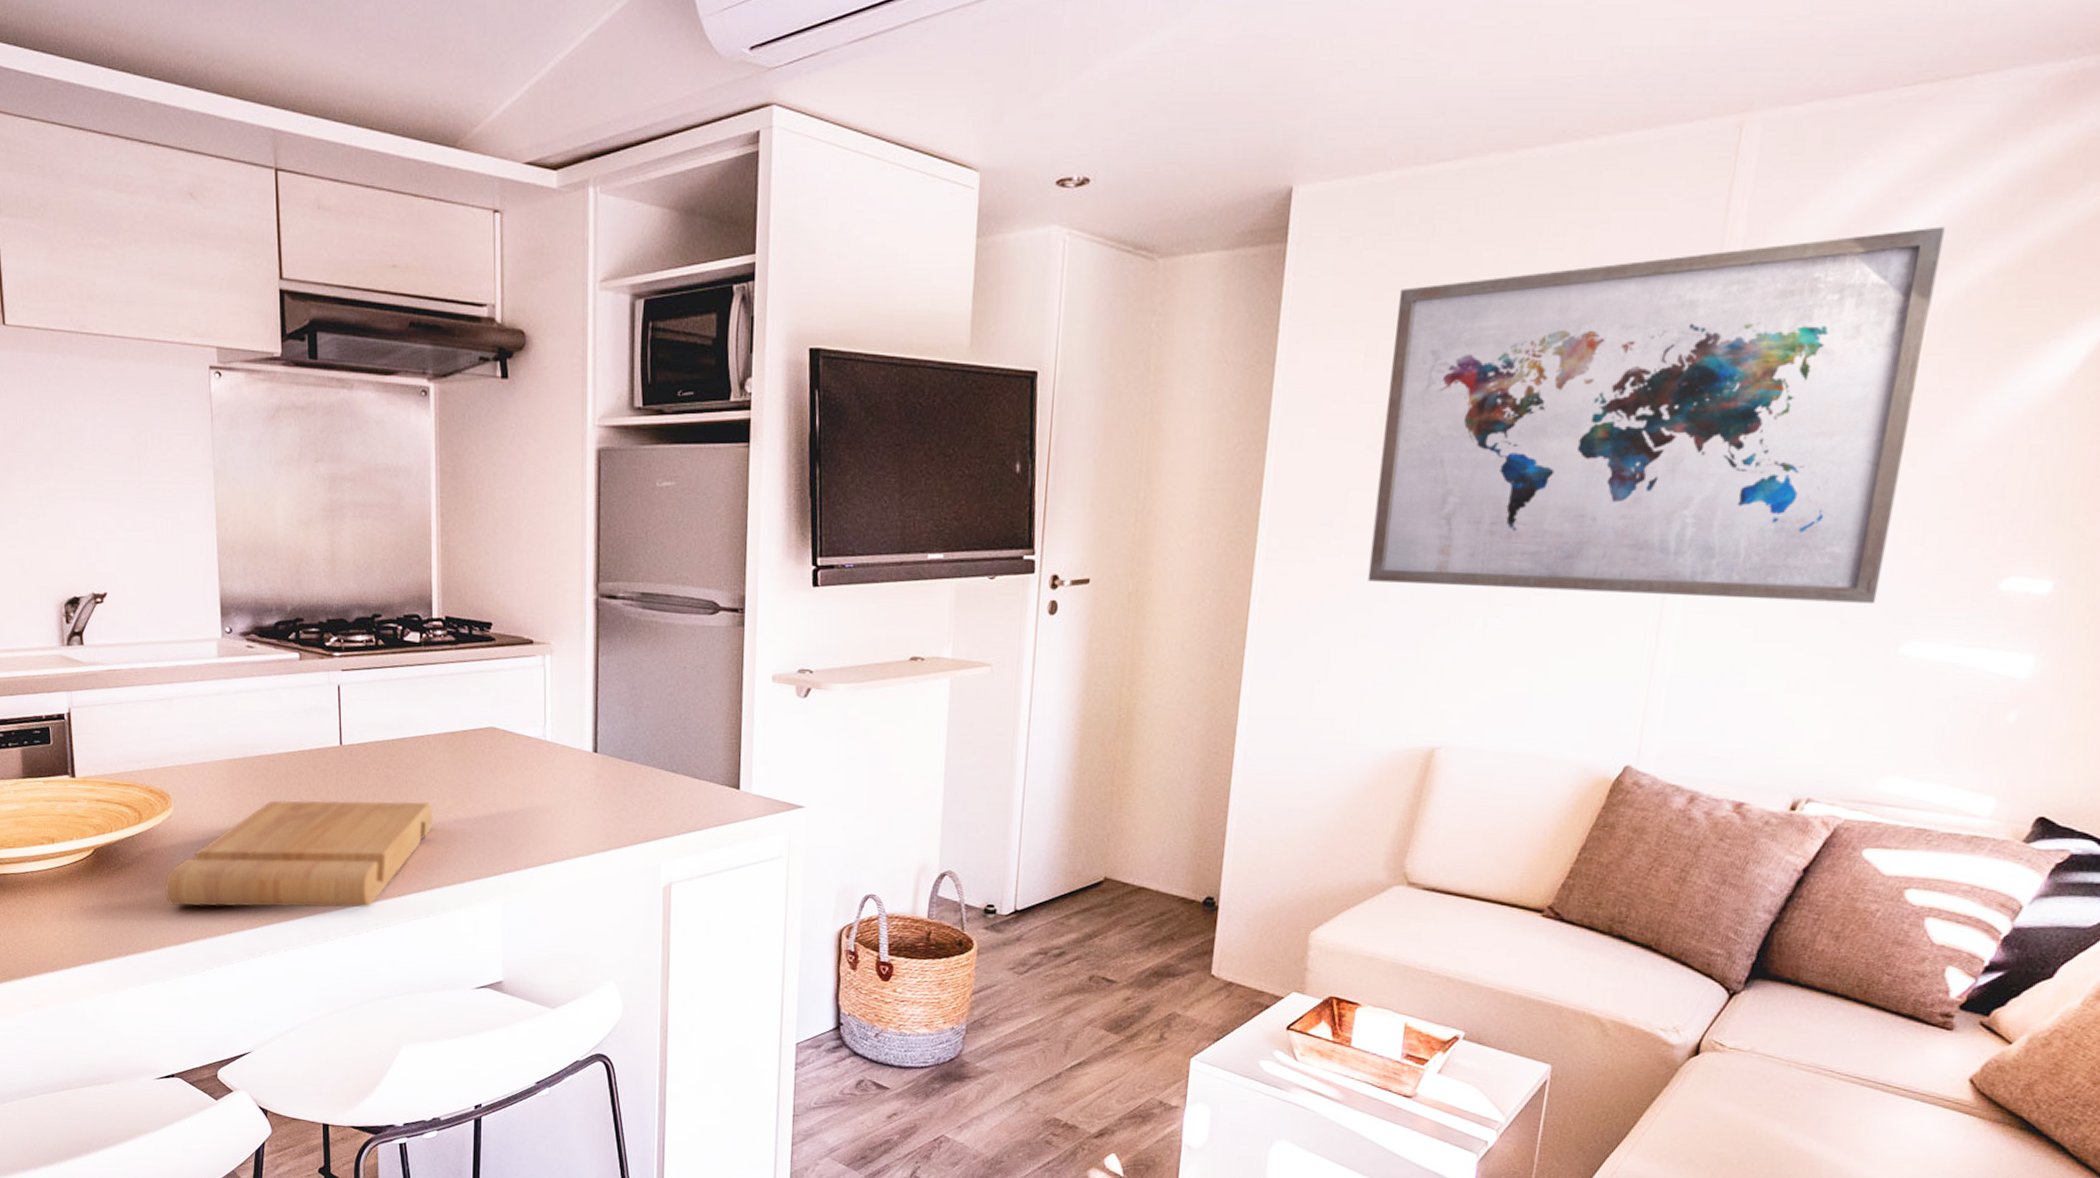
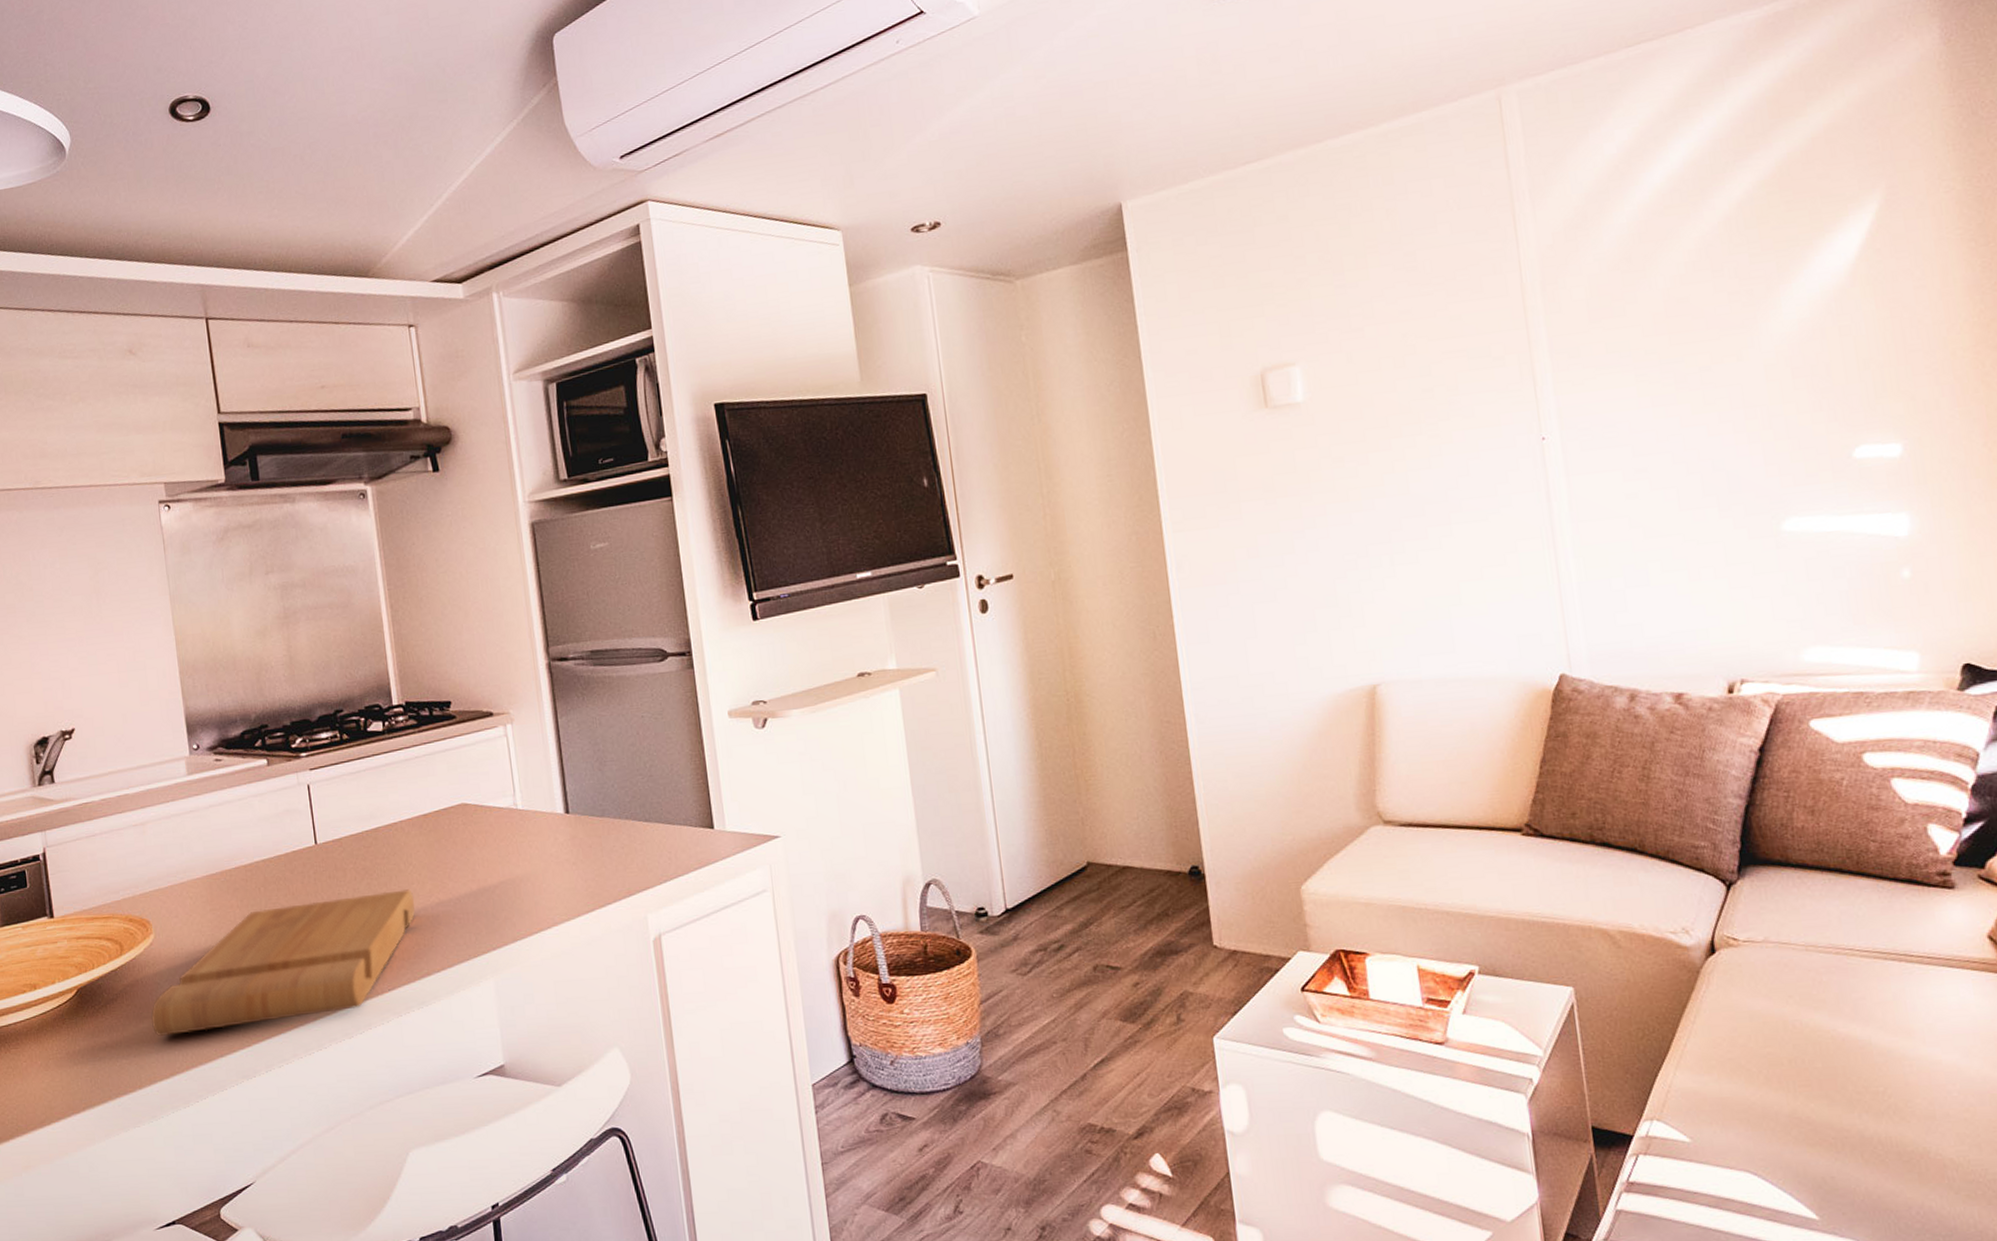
wall art: present [1367,226,1945,603] -> none [1237,154,1746,538]

